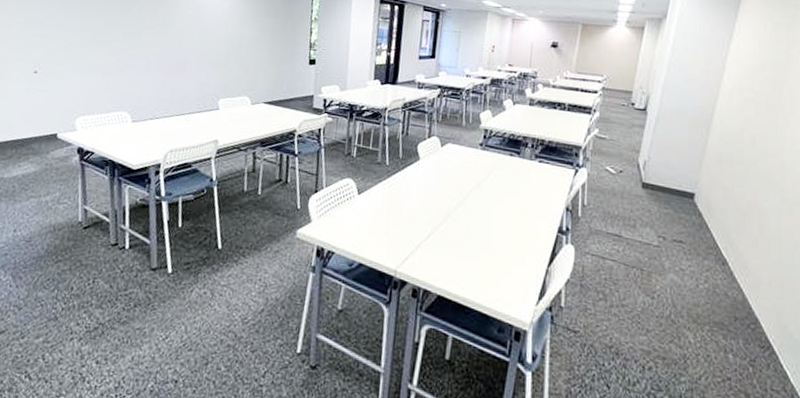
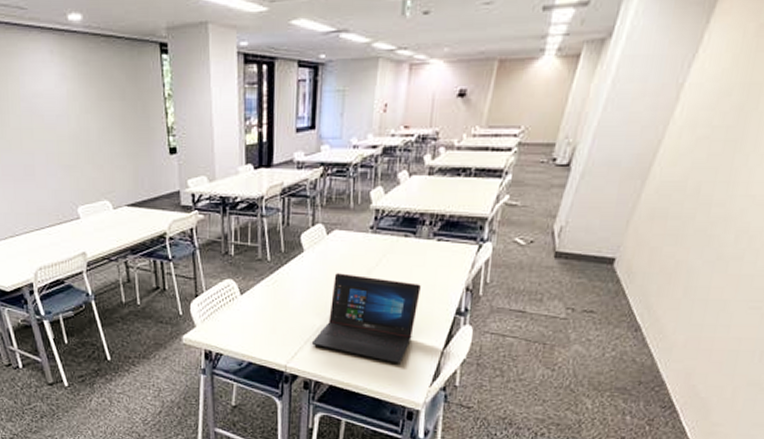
laptop: none [422,183,525,278] -> present [311,273,421,363]

